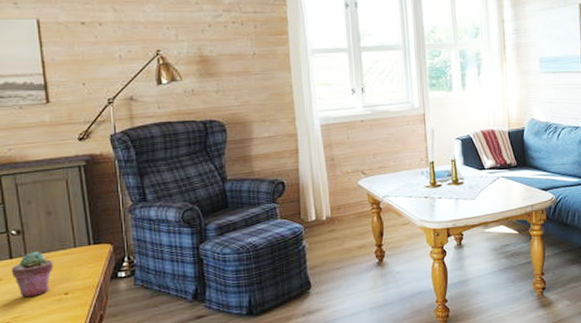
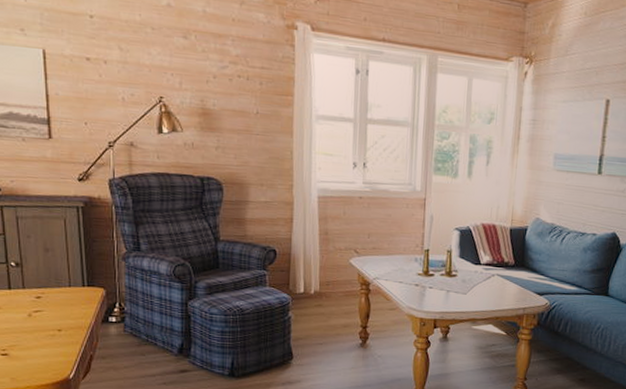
potted succulent: present [11,251,54,298] -> none [9,285,49,329]

